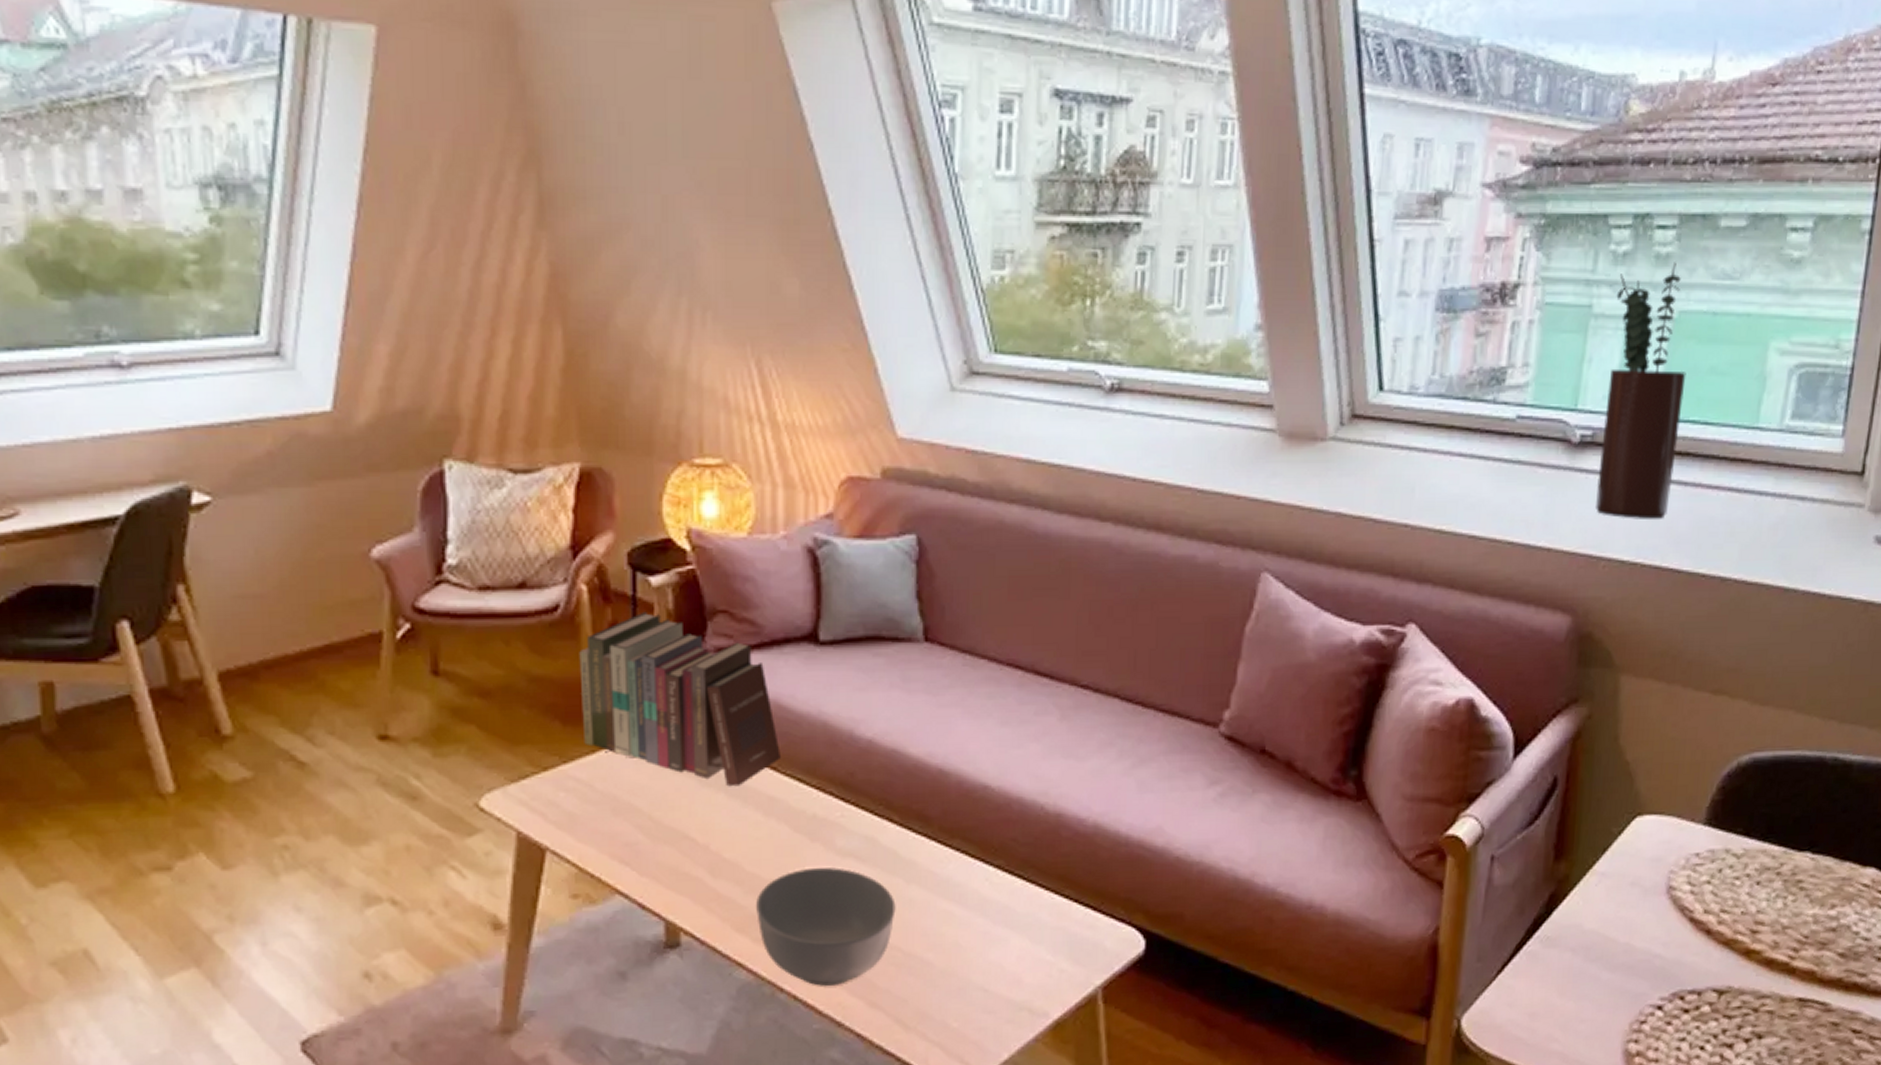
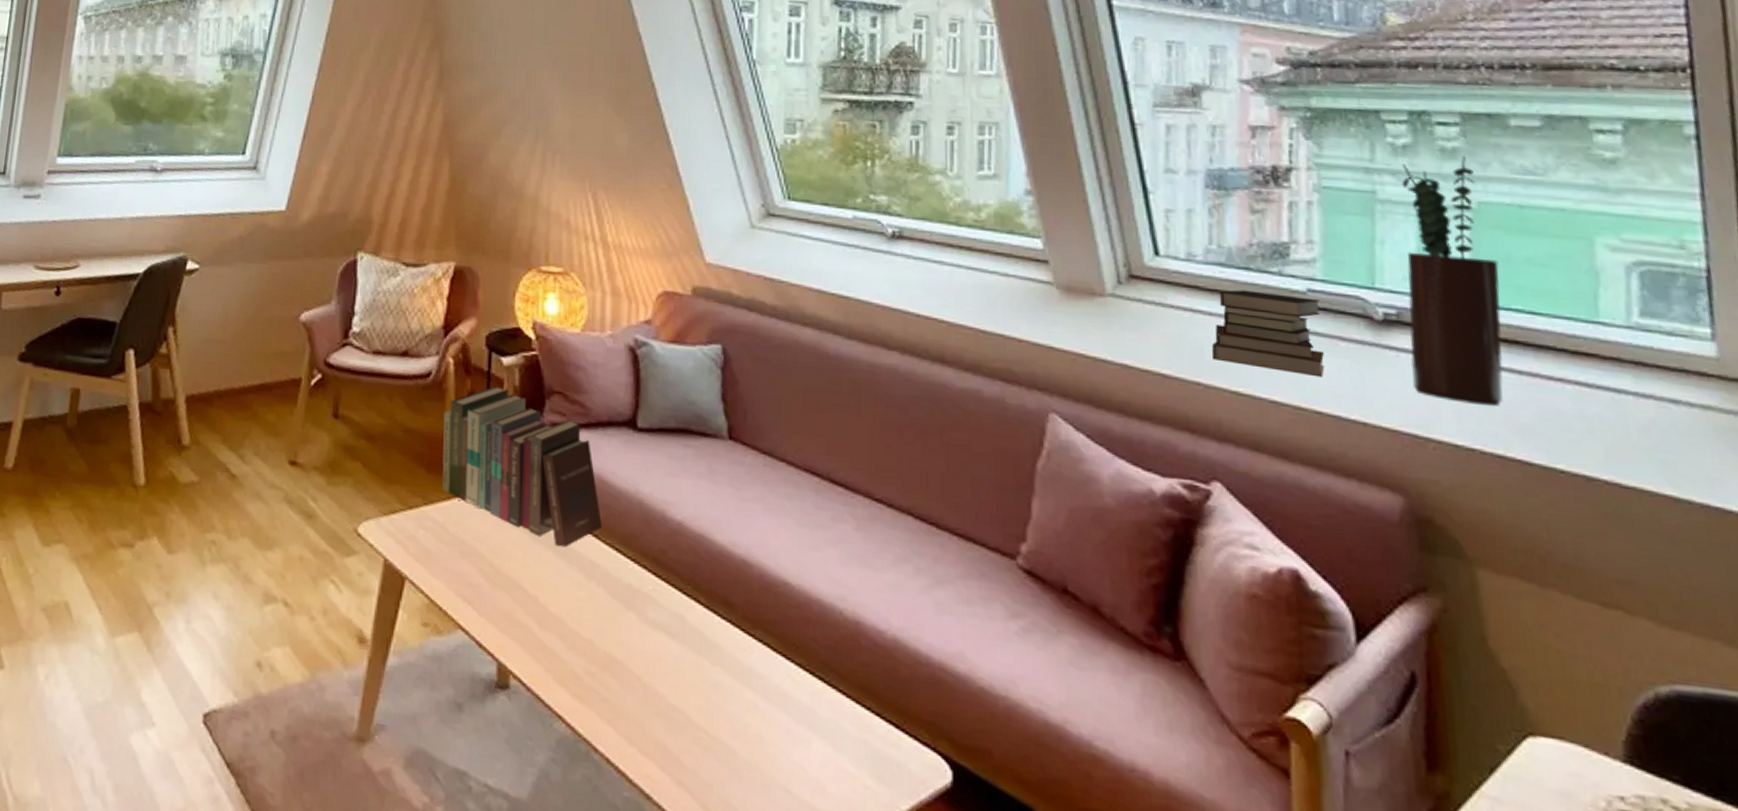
bowl: present [755,867,896,986] -> none [575,634,702,756]
books: none [1421,422,1526,507] -> present [1211,289,1325,378]

